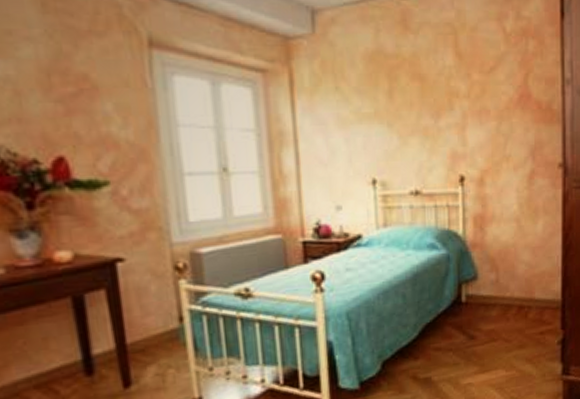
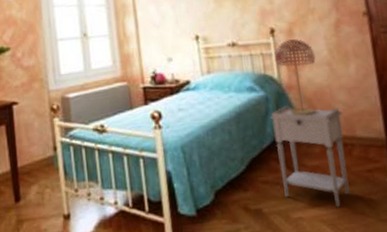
nightstand: none [449,265,525,371] -> present [269,105,350,208]
table lamp: none [461,190,505,276] -> present [274,39,316,115]

